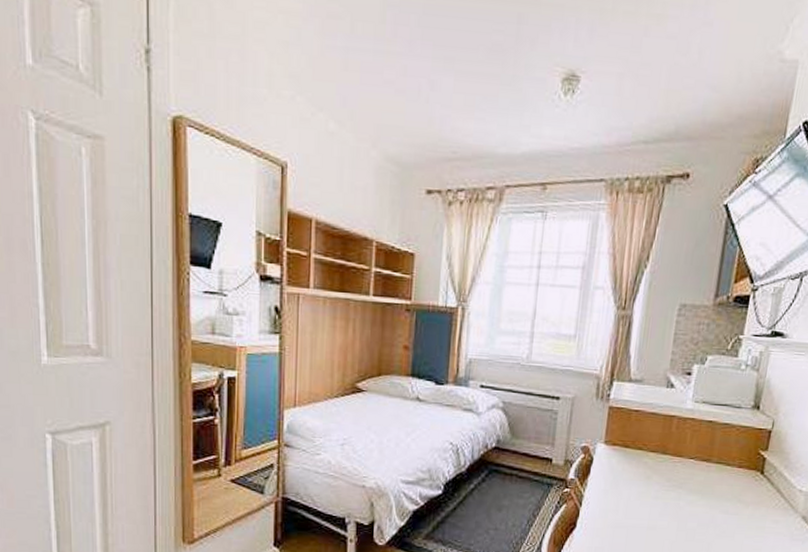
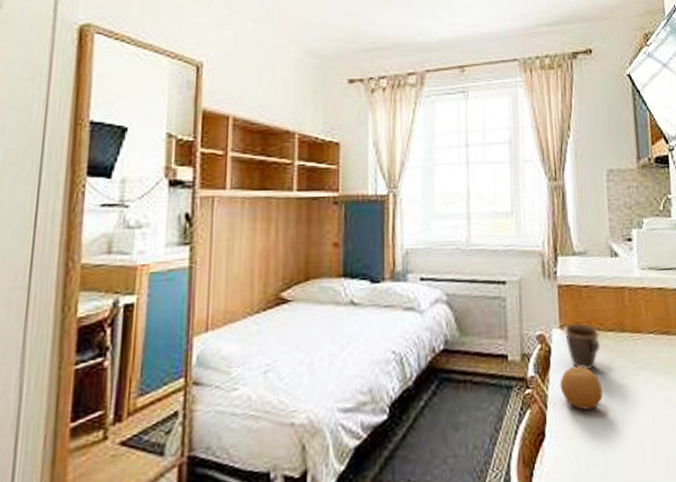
fruit: none [596,476,635,512] -> present [560,366,602,410]
mug: none [608,441,642,481] -> present [563,323,601,370]

